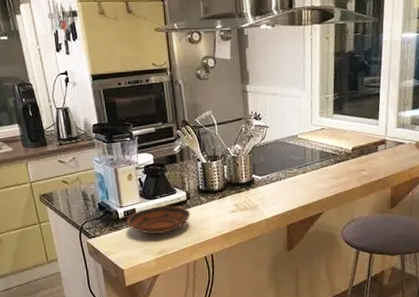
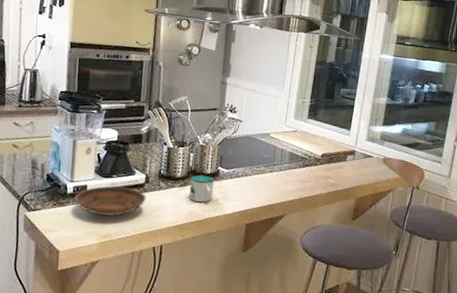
mug: none [227,184,251,211] -> present [188,174,215,203]

